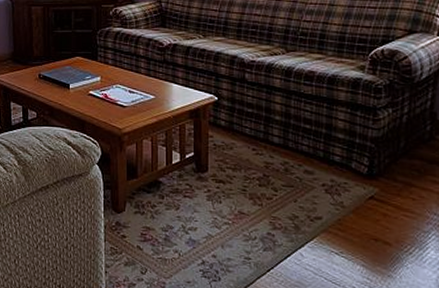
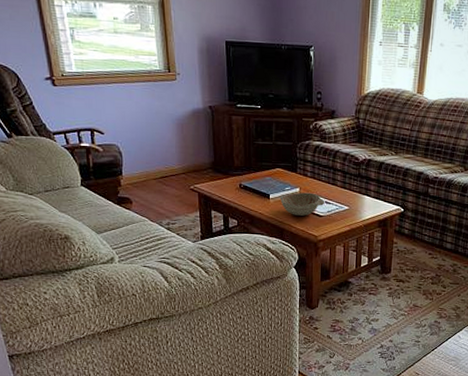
decorative bowl: none [78,81,129,108] -> present [278,192,325,217]

